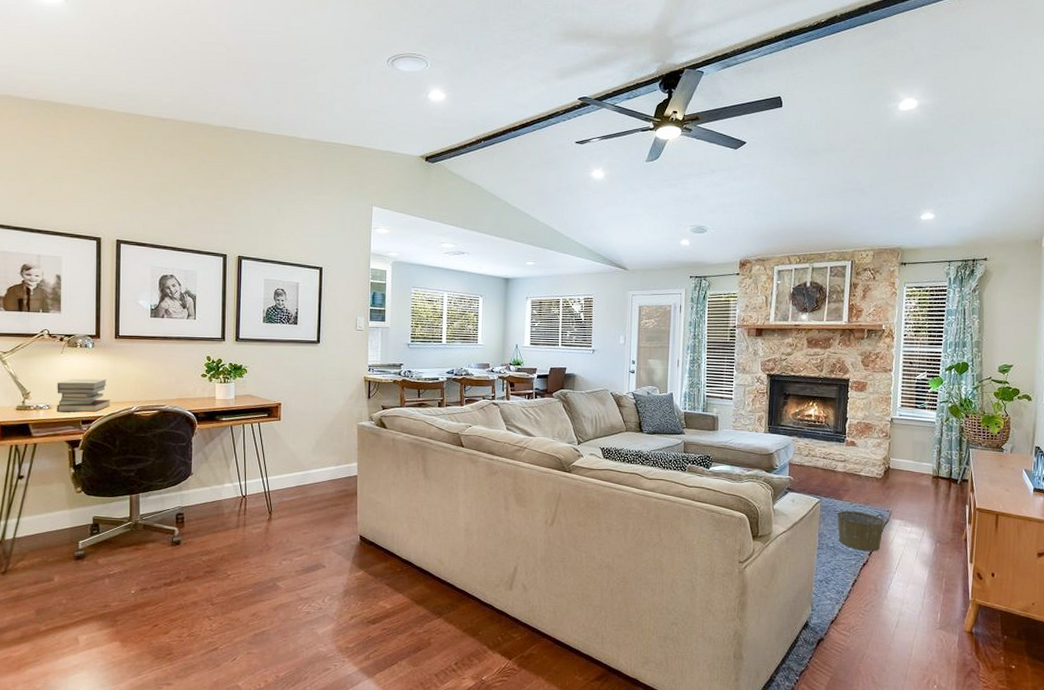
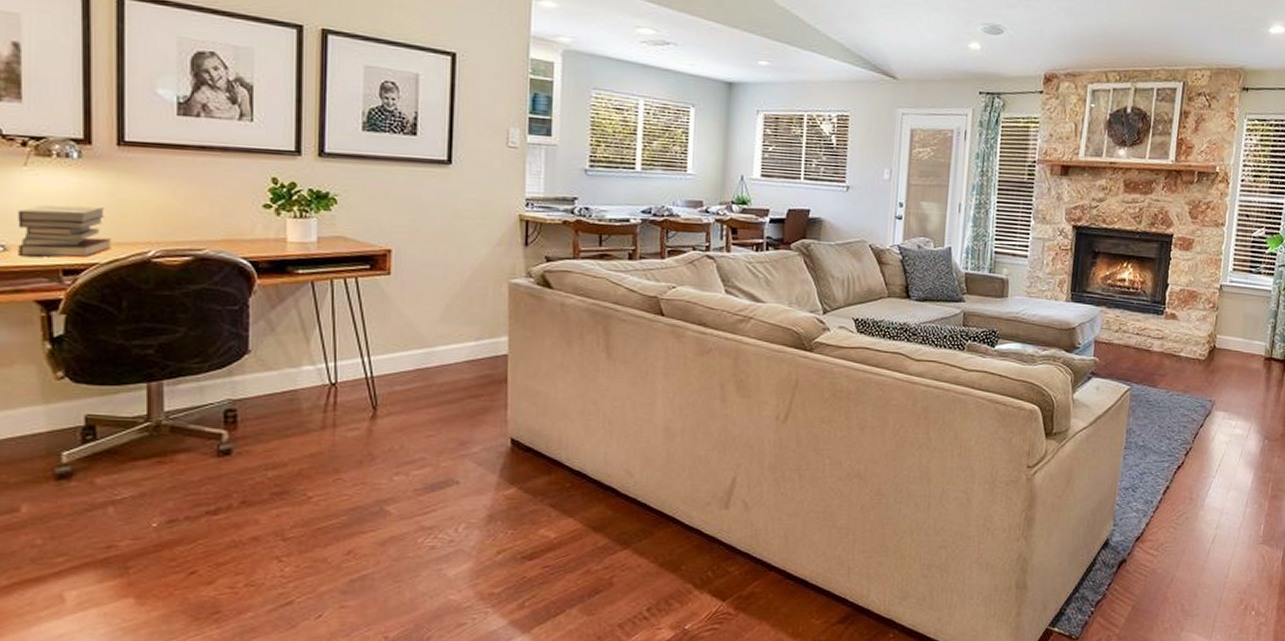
basket: present [837,511,884,551] -> none [1149,401,1206,451]

